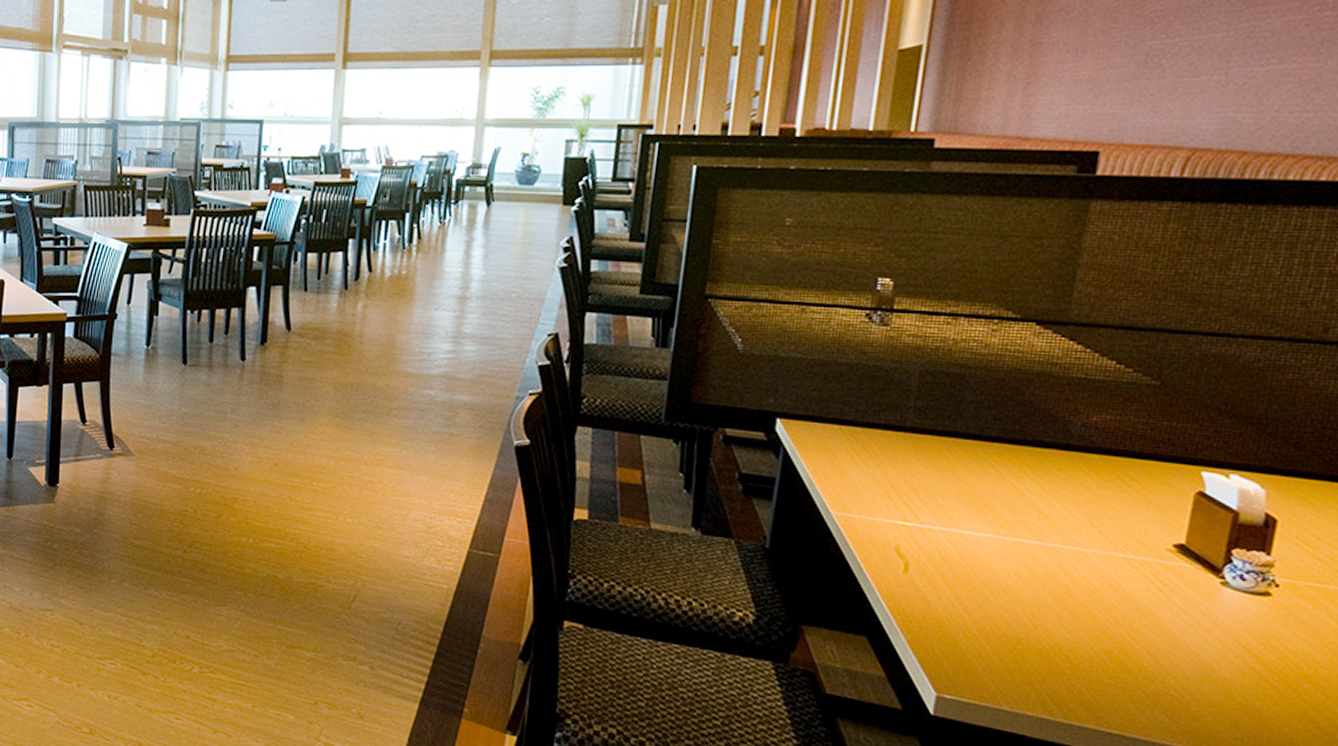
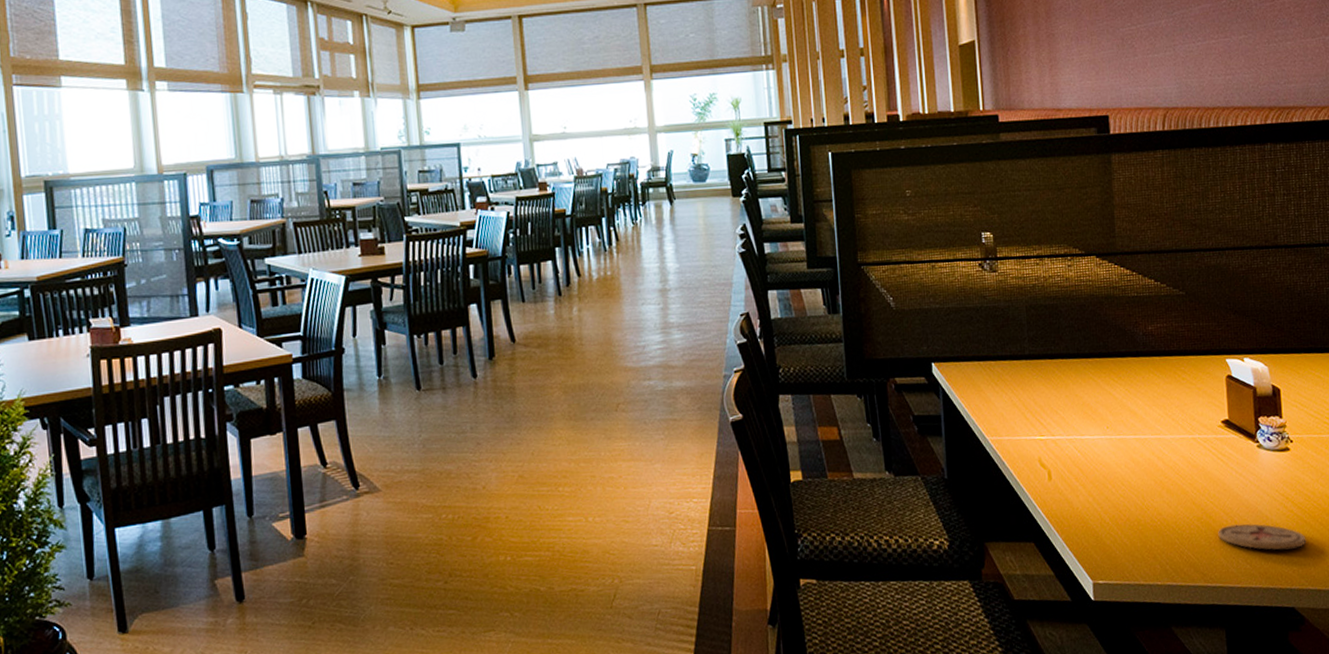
coaster: none [1131,667,1267,713] -> present [1218,524,1307,550]

